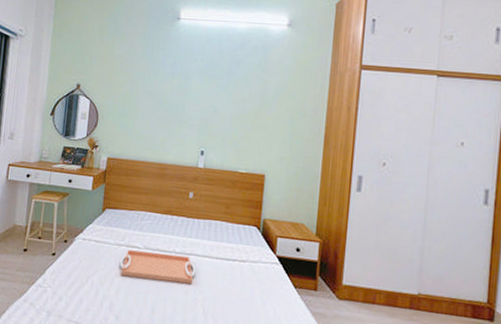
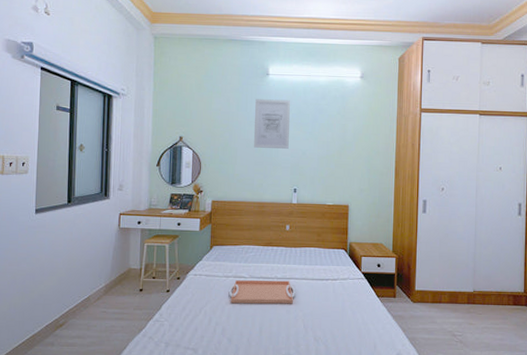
wall art: none [157,46,203,104] -> present [253,99,290,149]

